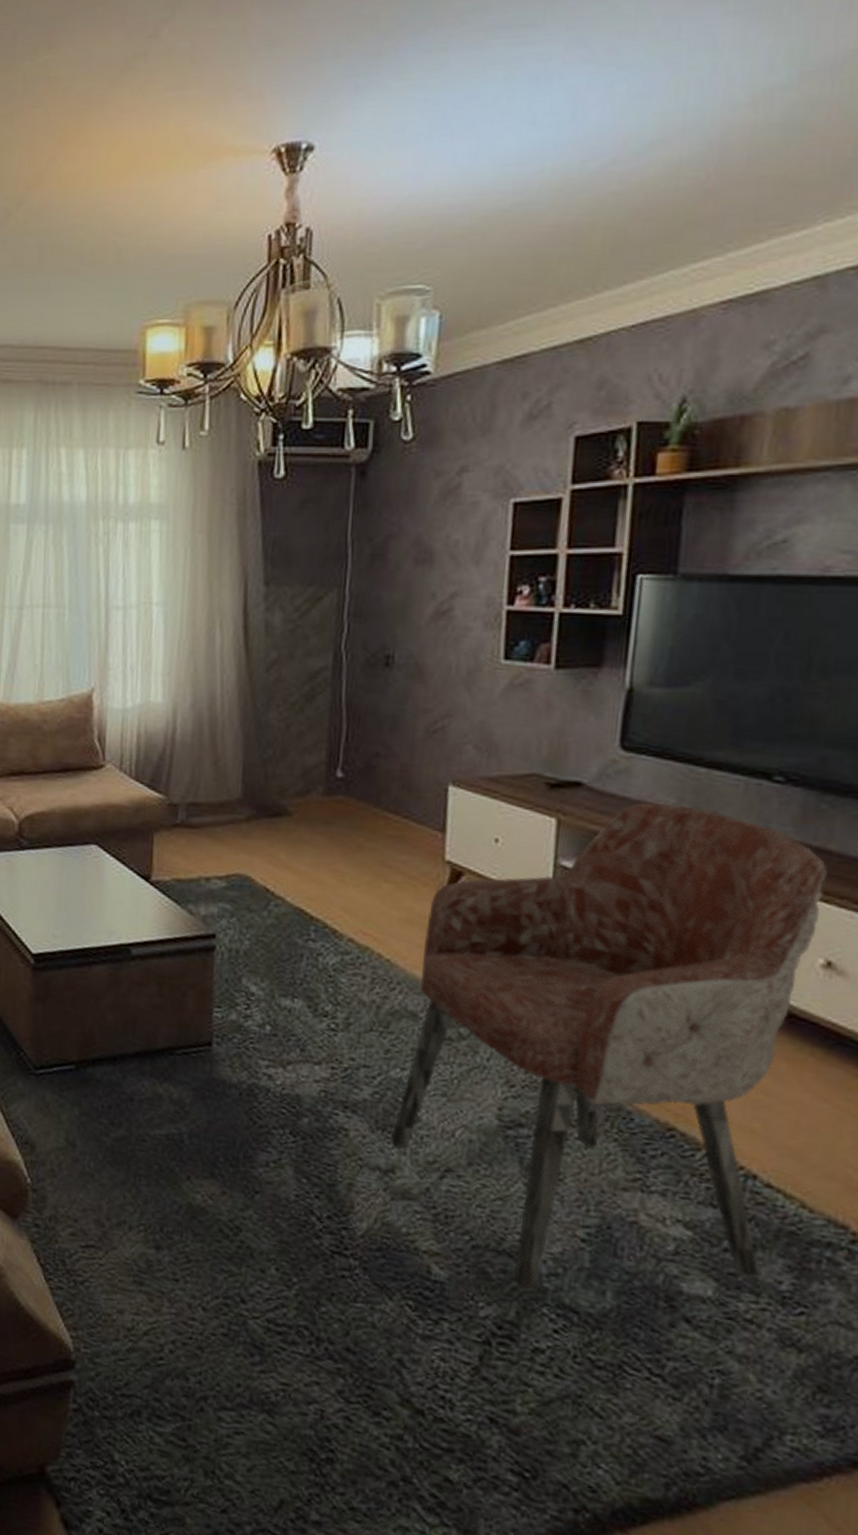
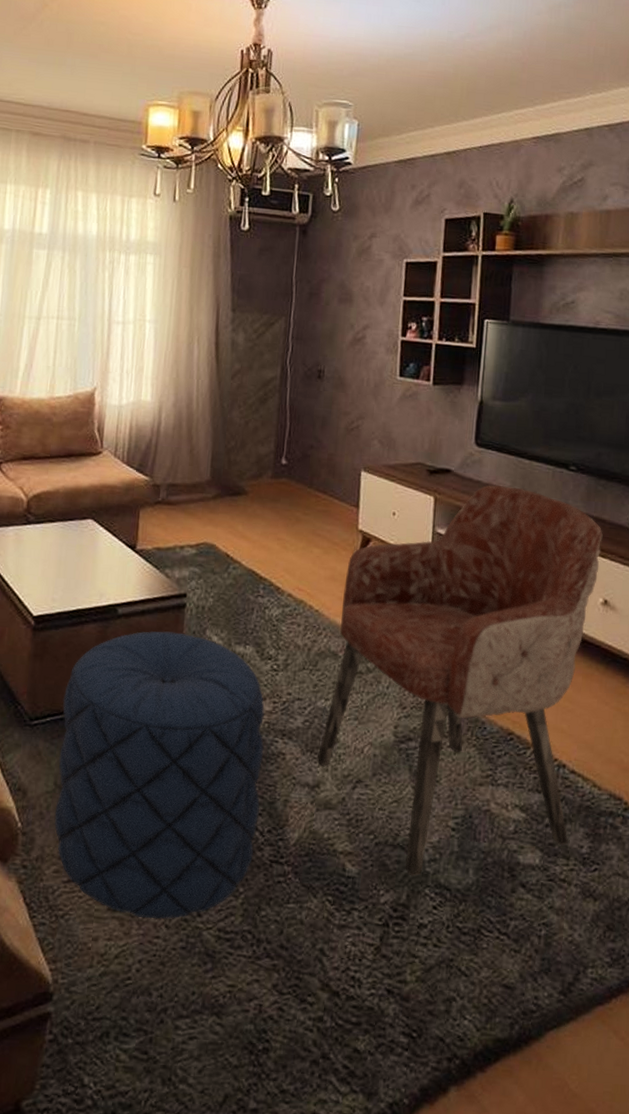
pouf: none [67,976,321,1302] -> present [54,631,265,919]

